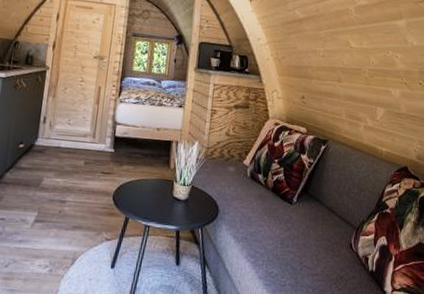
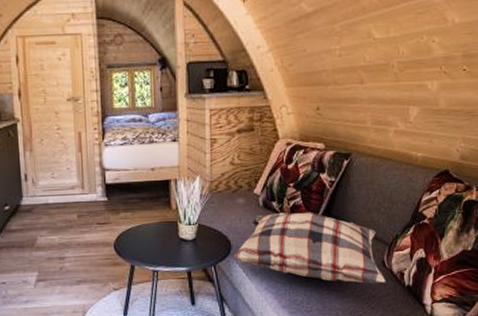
cushion: none [219,184,353,266] -> present [233,212,386,284]

